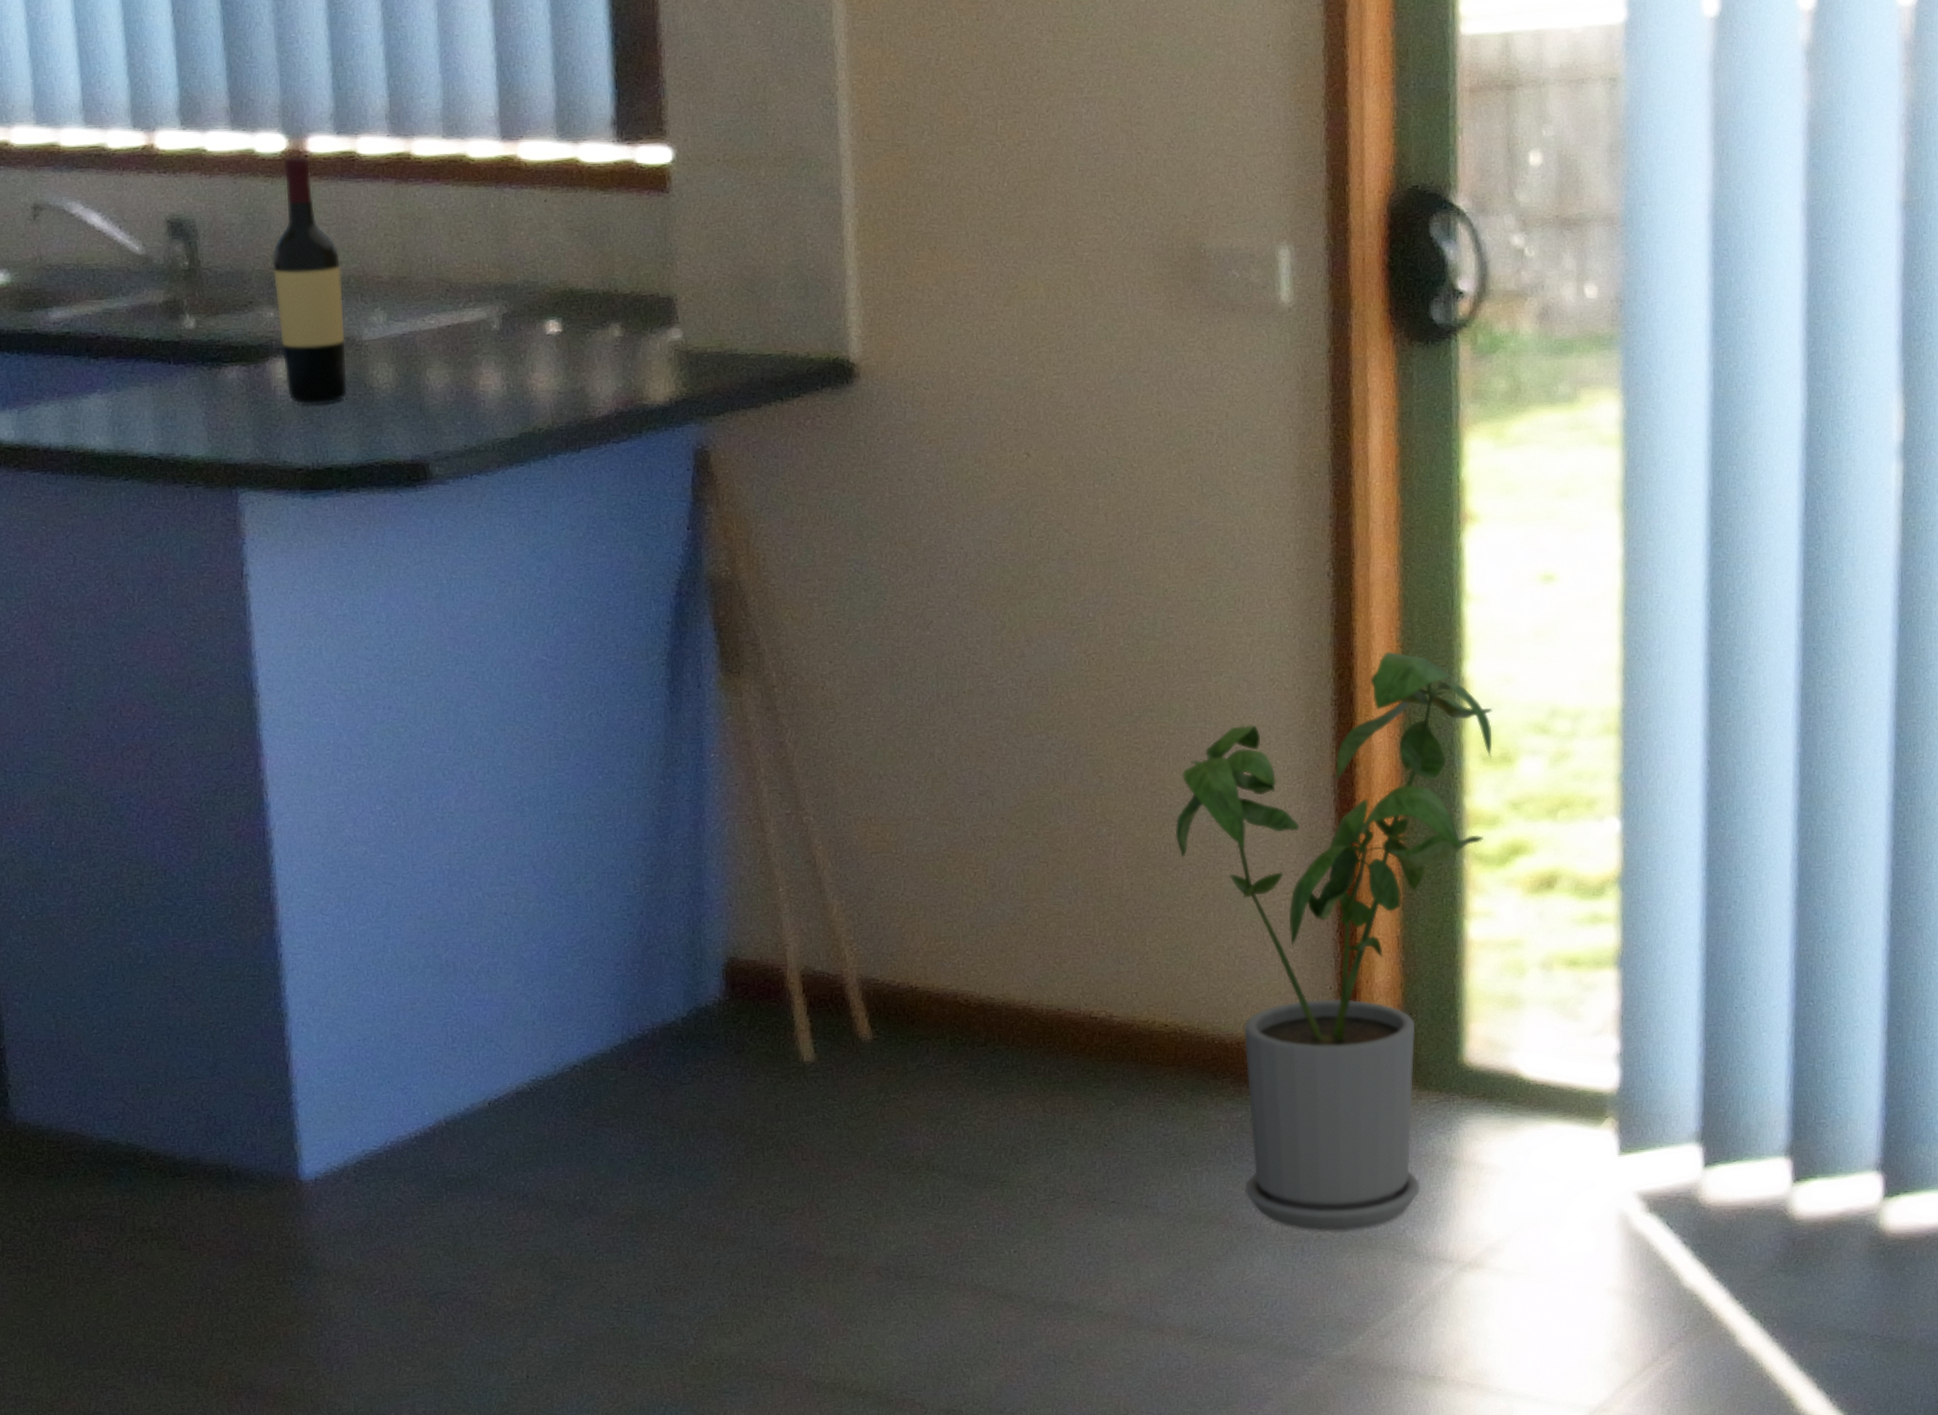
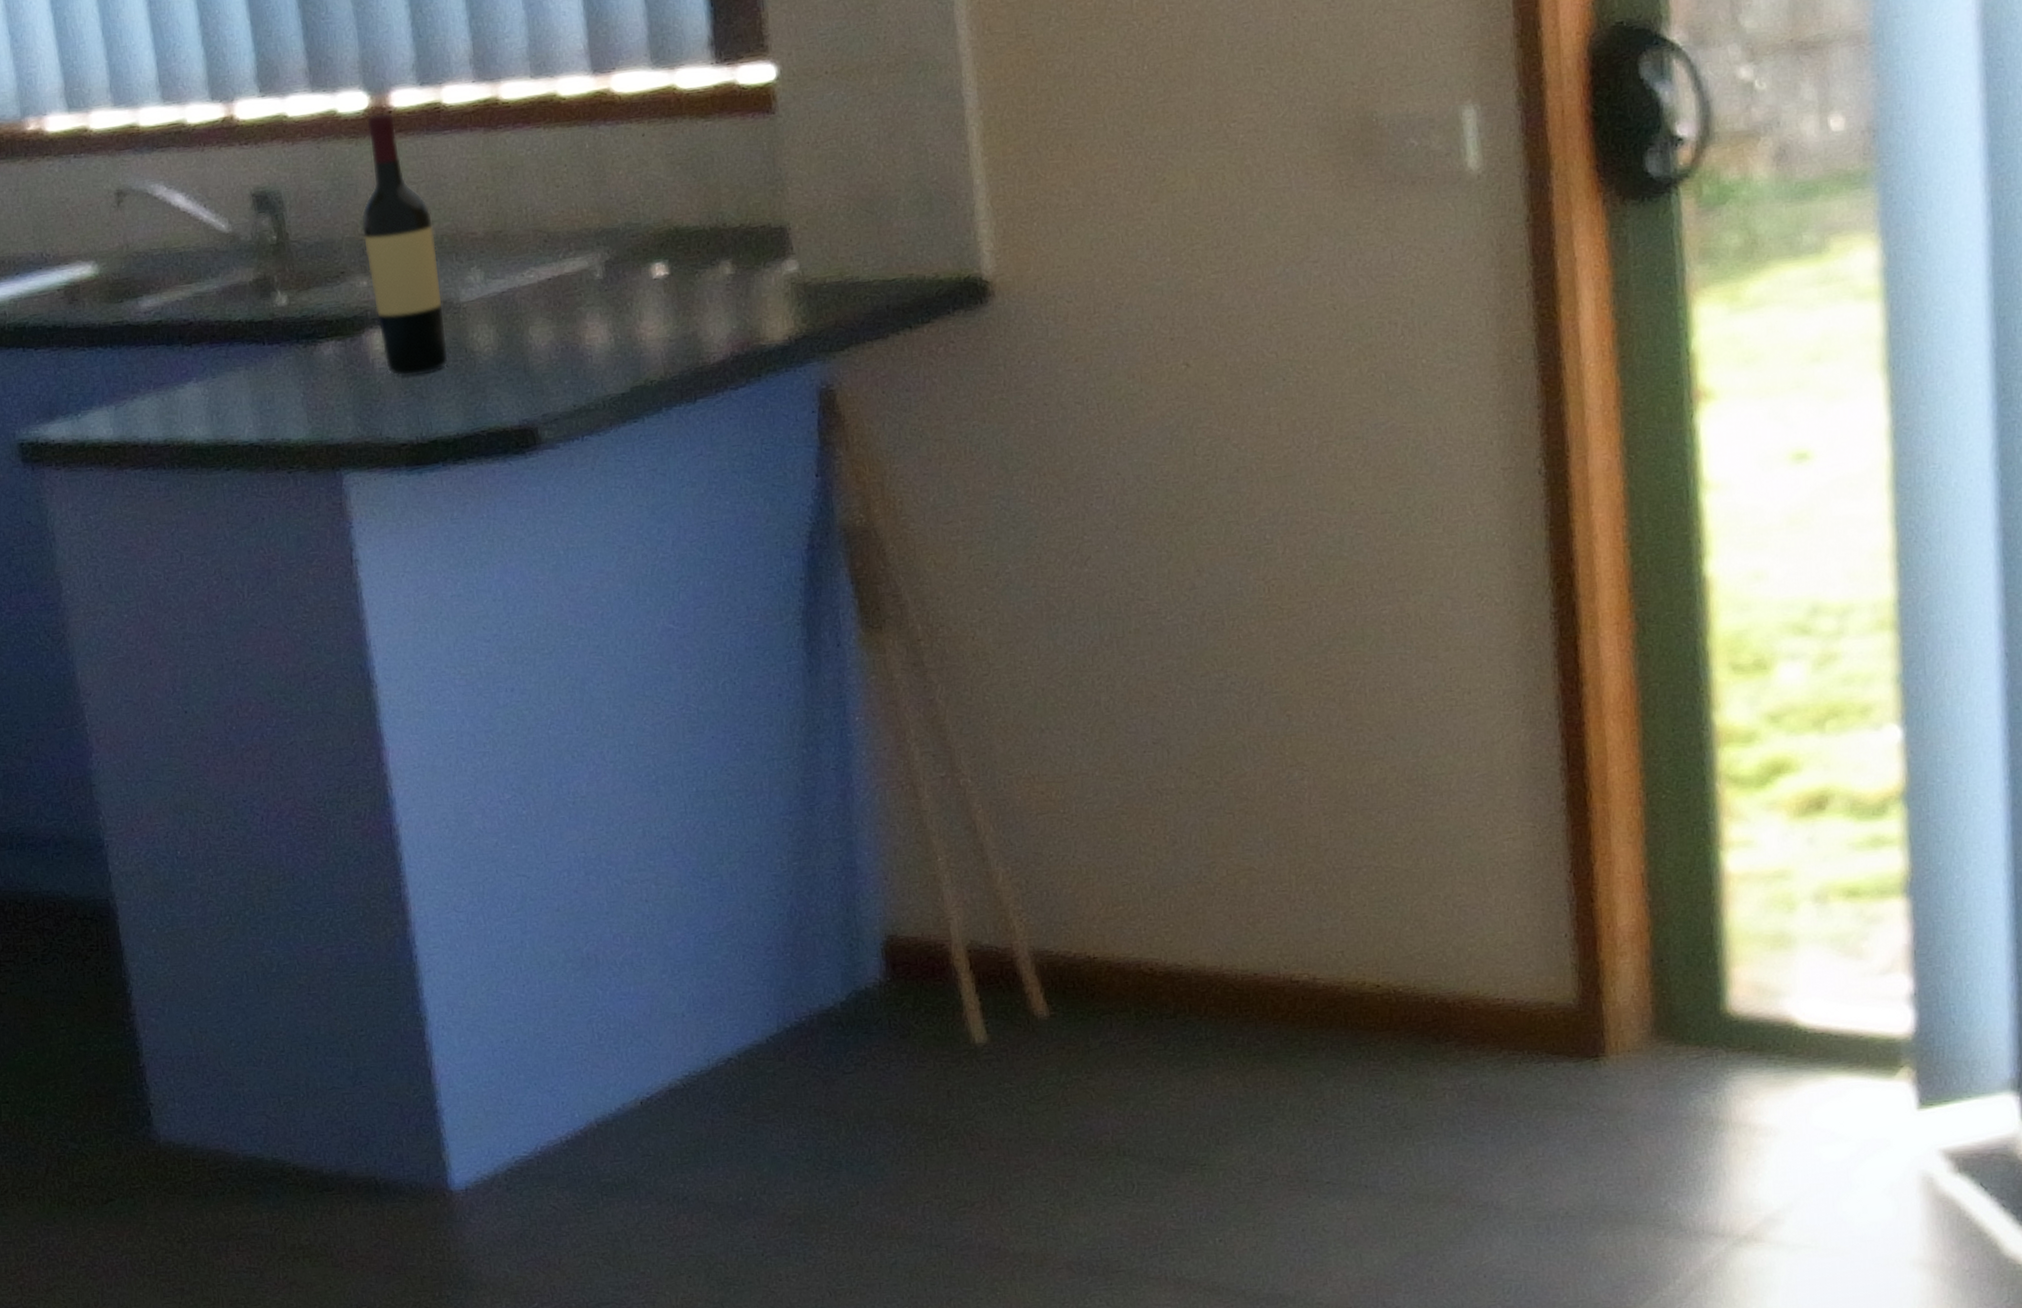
house plant: present [1175,651,1493,1231] -> none [1377,553,1744,1206]

